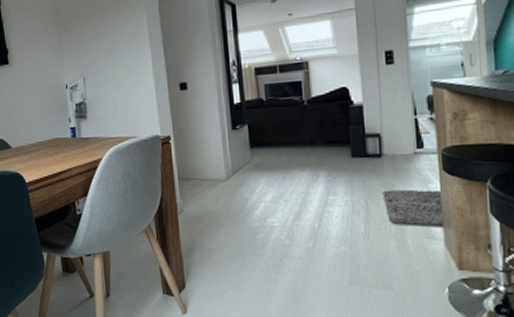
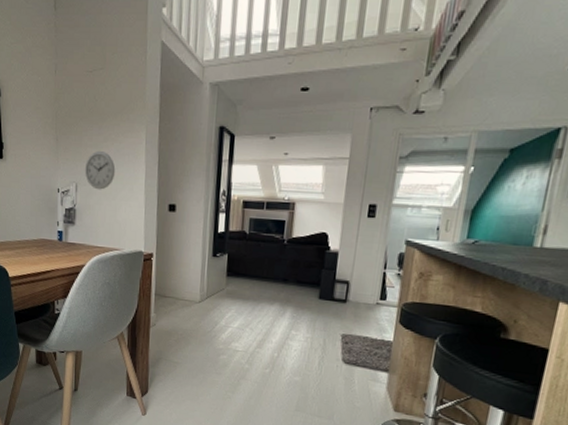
wall clock: none [90,40,122,80] -> present [85,150,116,190]

